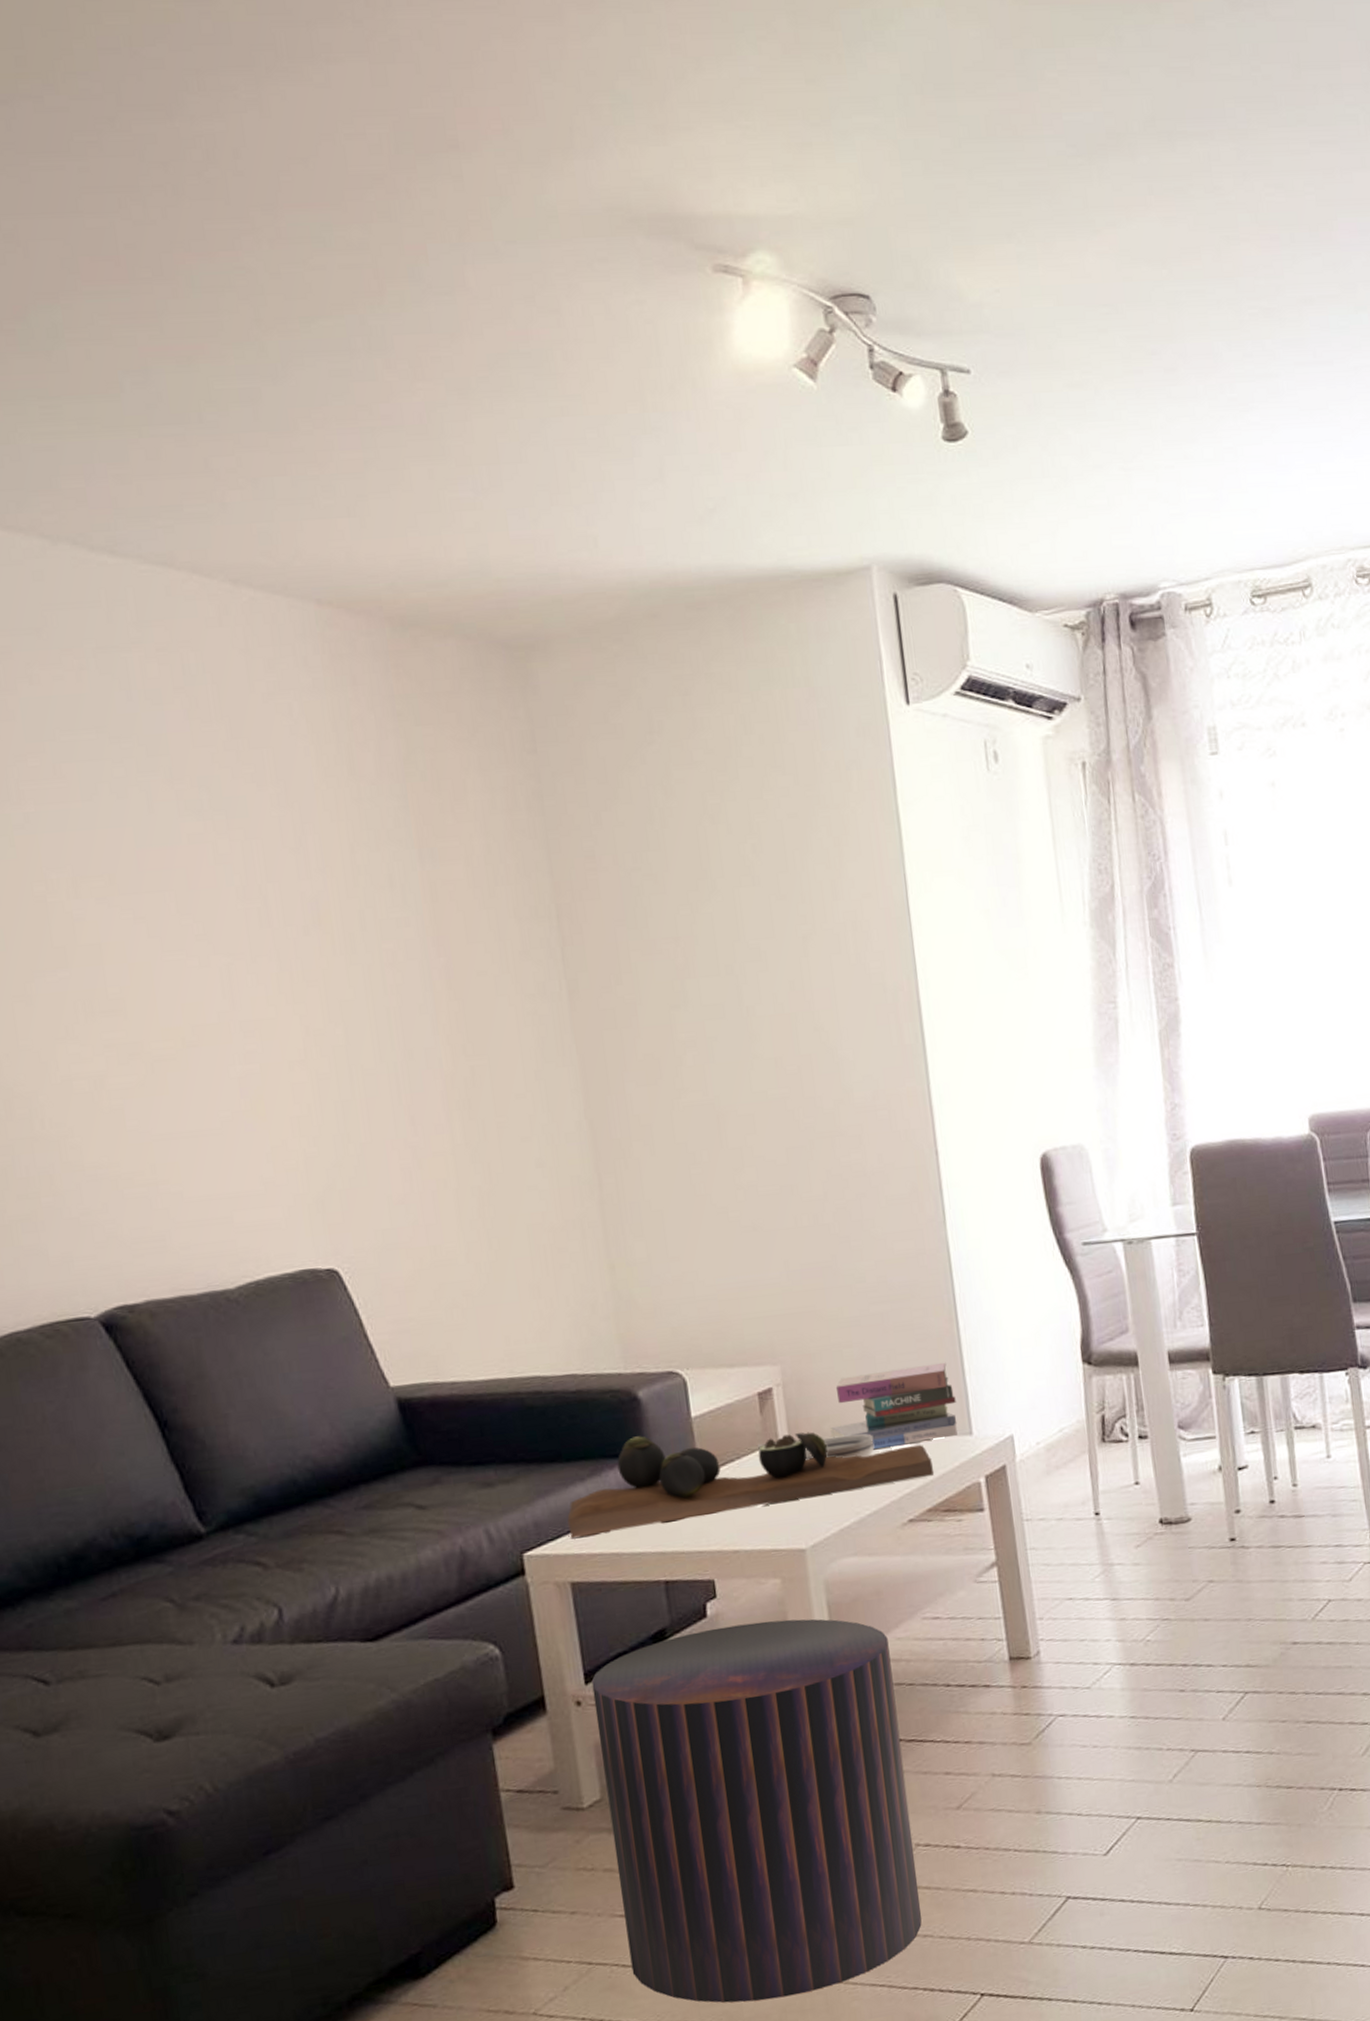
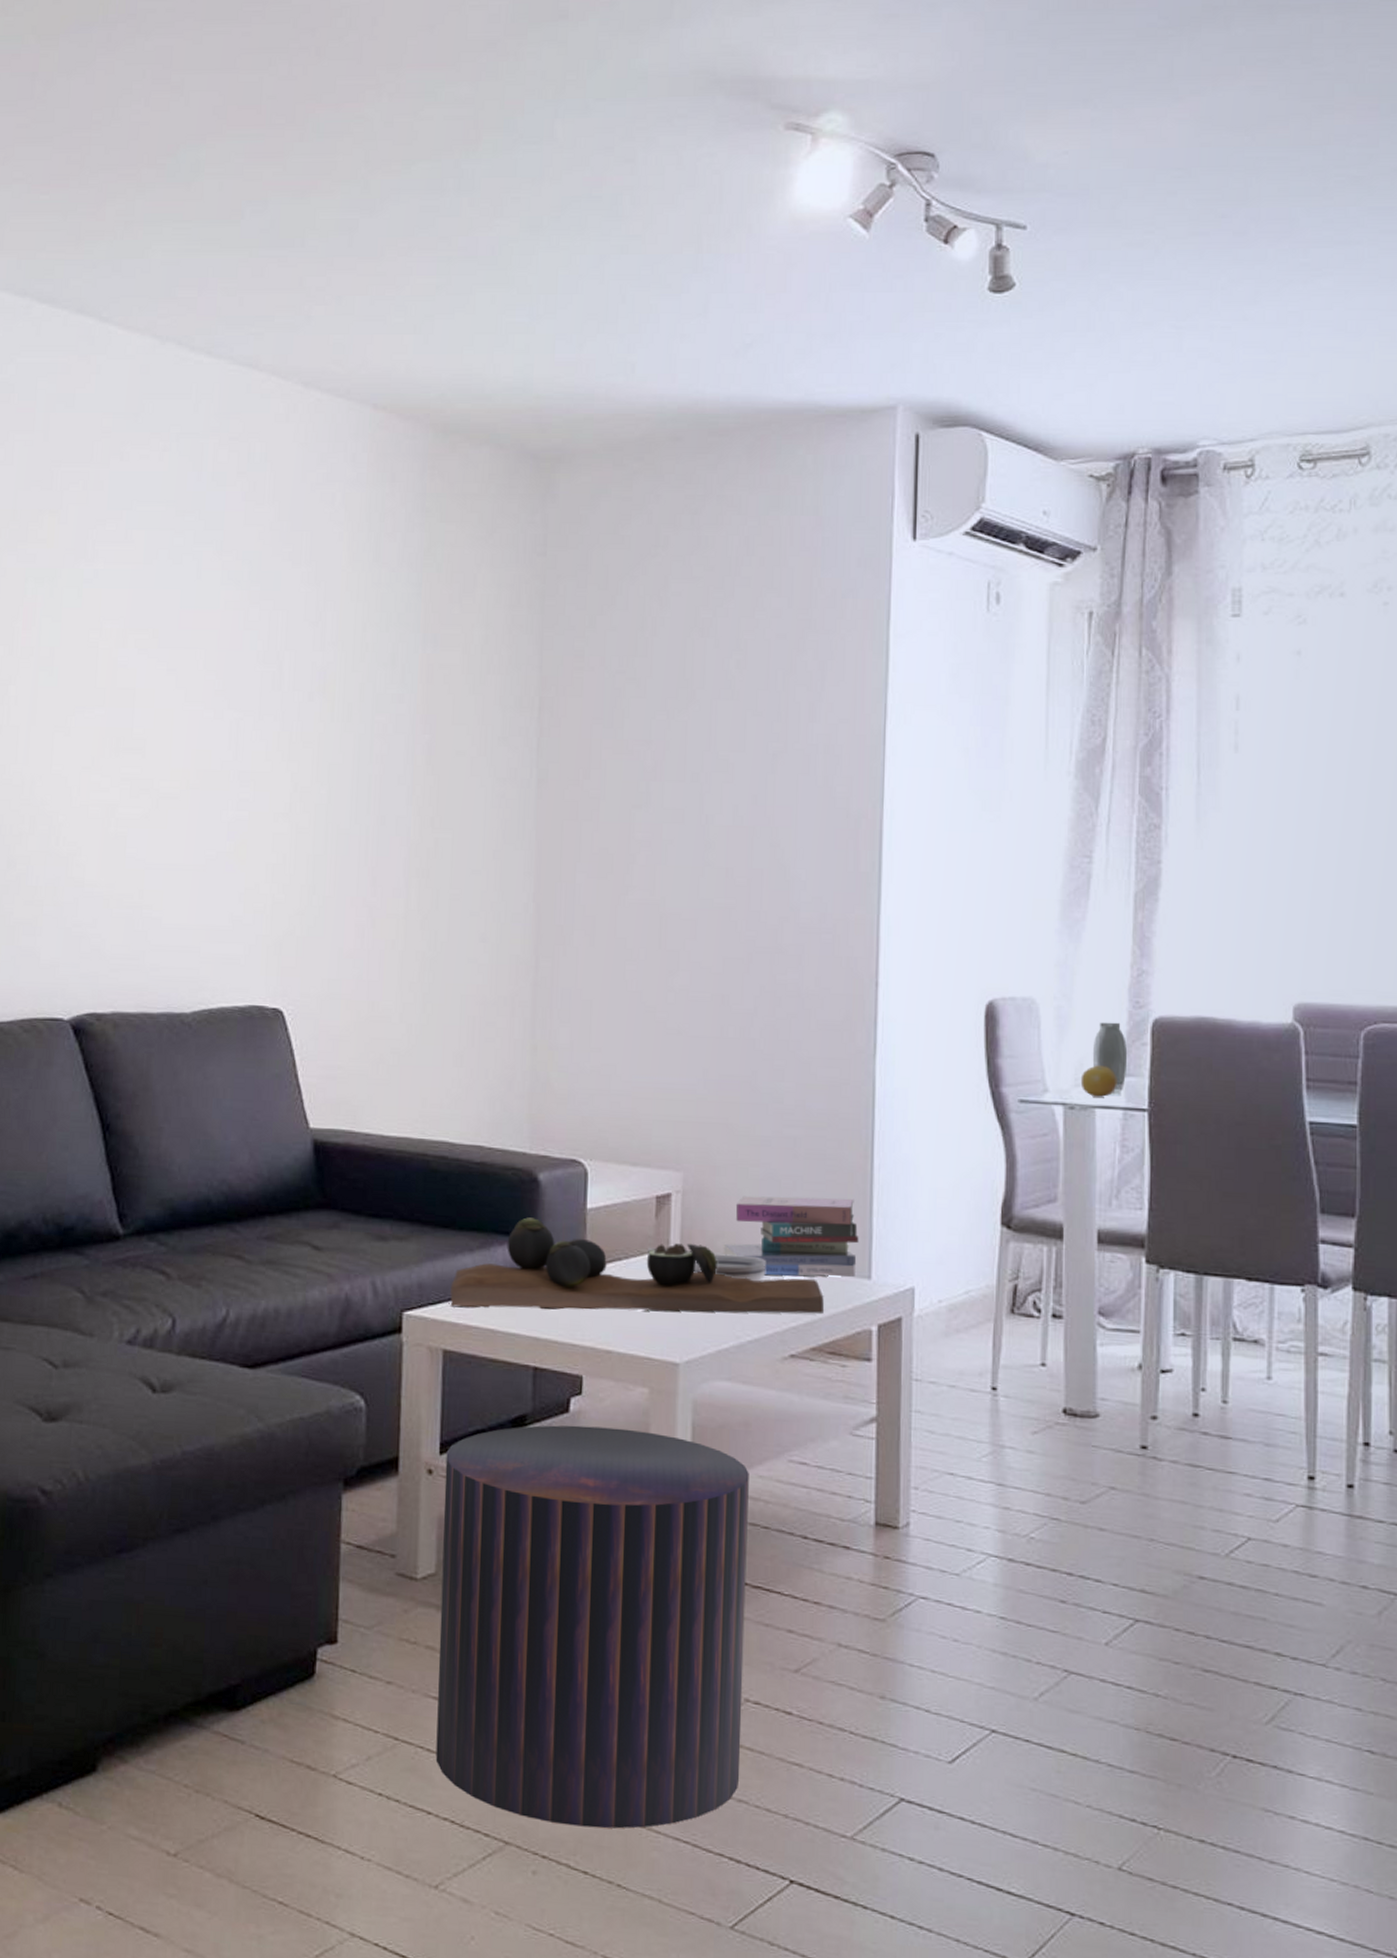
fruit: none [1134,1198,1167,1229] -> present [1080,1065,1117,1097]
vase: none [1141,1156,1174,1225] -> present [1092,1022,1128,1095]

